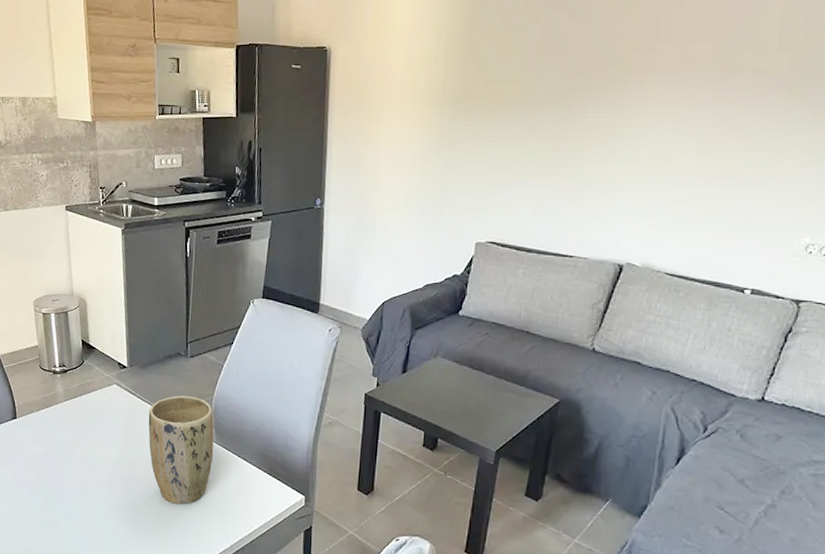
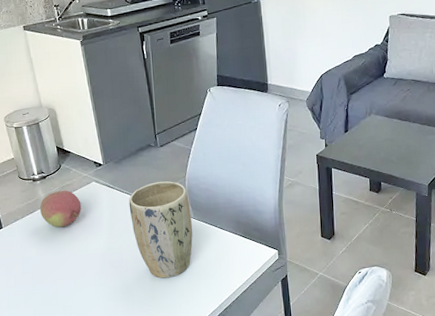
fruit: none [56,388,99,428] -> present [39,190,82,228]

